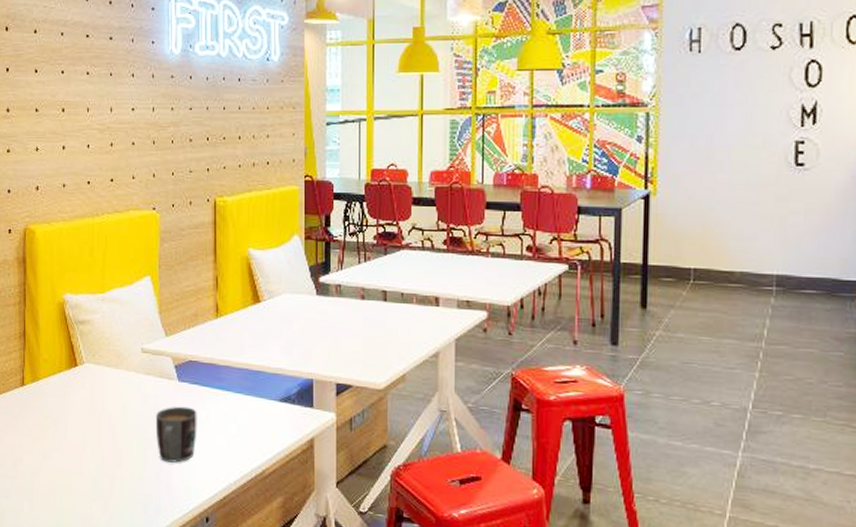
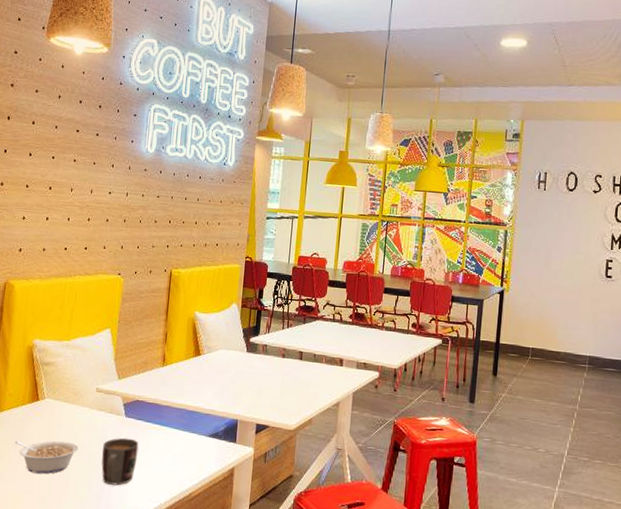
legume: none [56,412,128,452] -> present [15,441,78,475]

